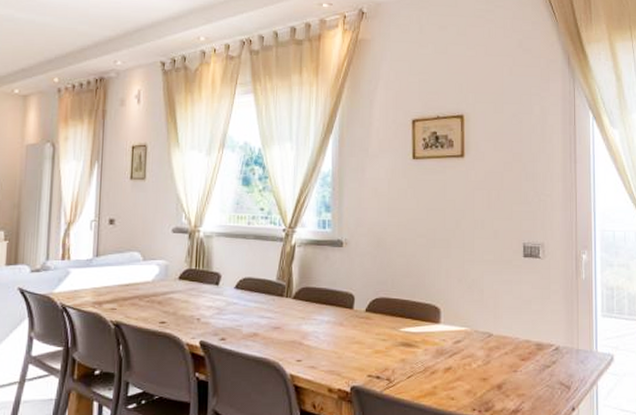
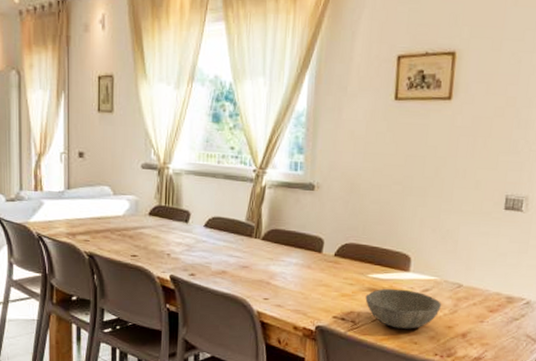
bowl: none [399,342,475,384] -> present [365,288,442,329]

